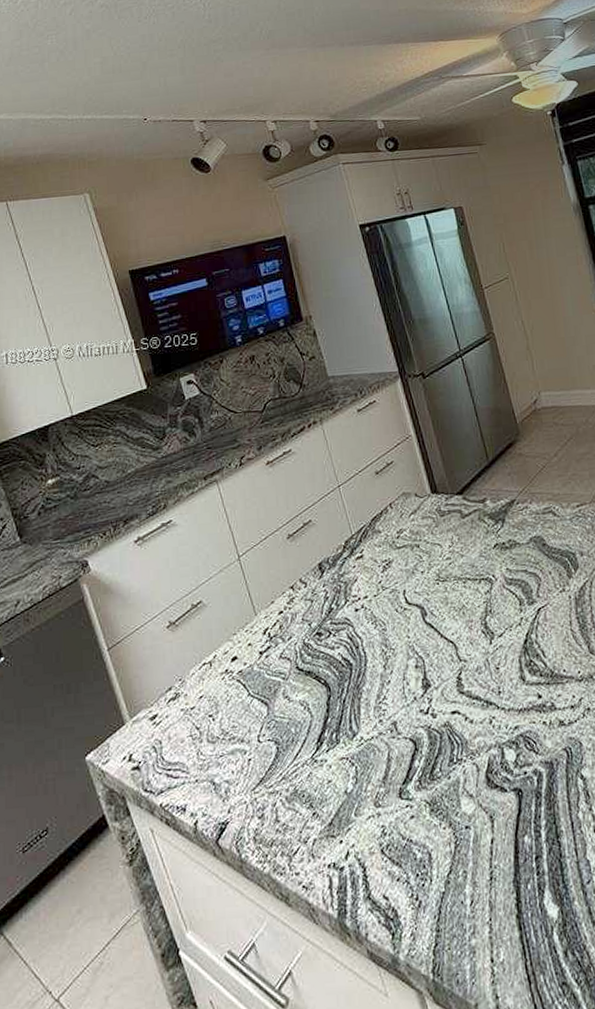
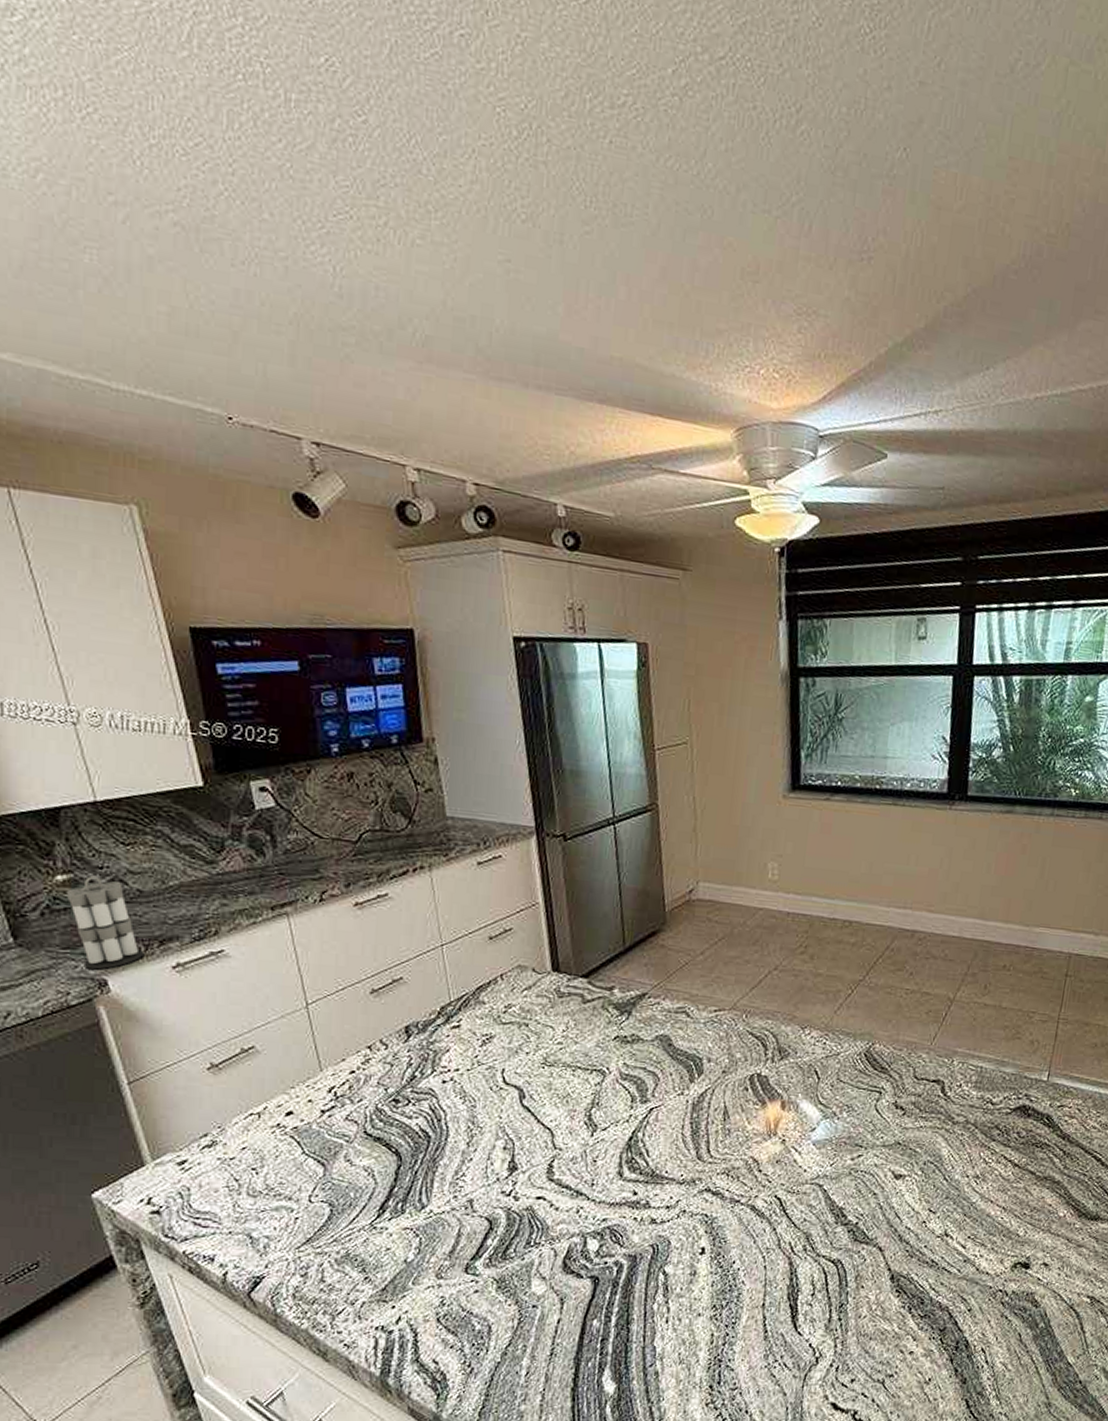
spice rack: none [55,475,114,555] -> present [66,875,145,972]

